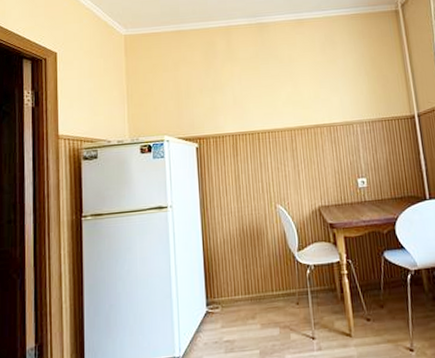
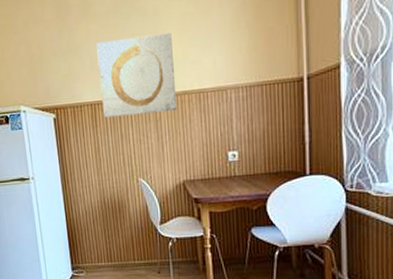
wall art: none [239,76,311,148] -> present [96,32,178,118]

